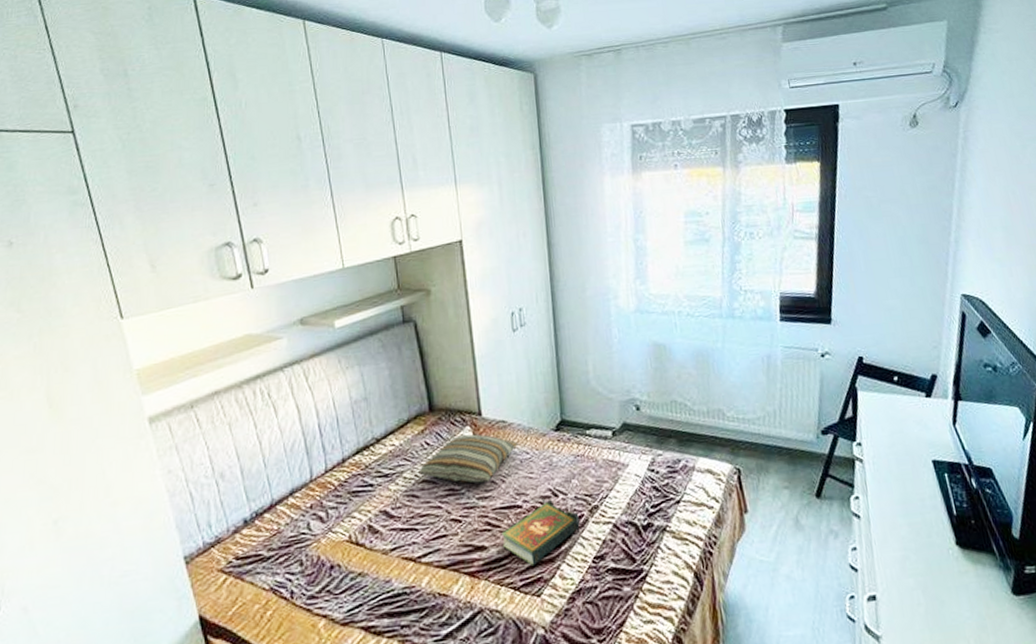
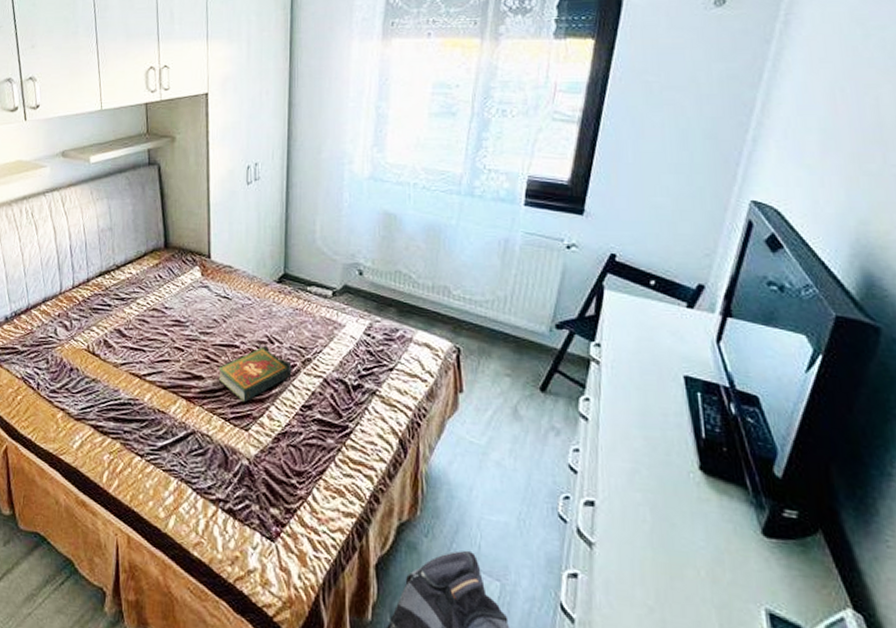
pillow: present [419,434,518,483] -> none [150,274,241,319]

